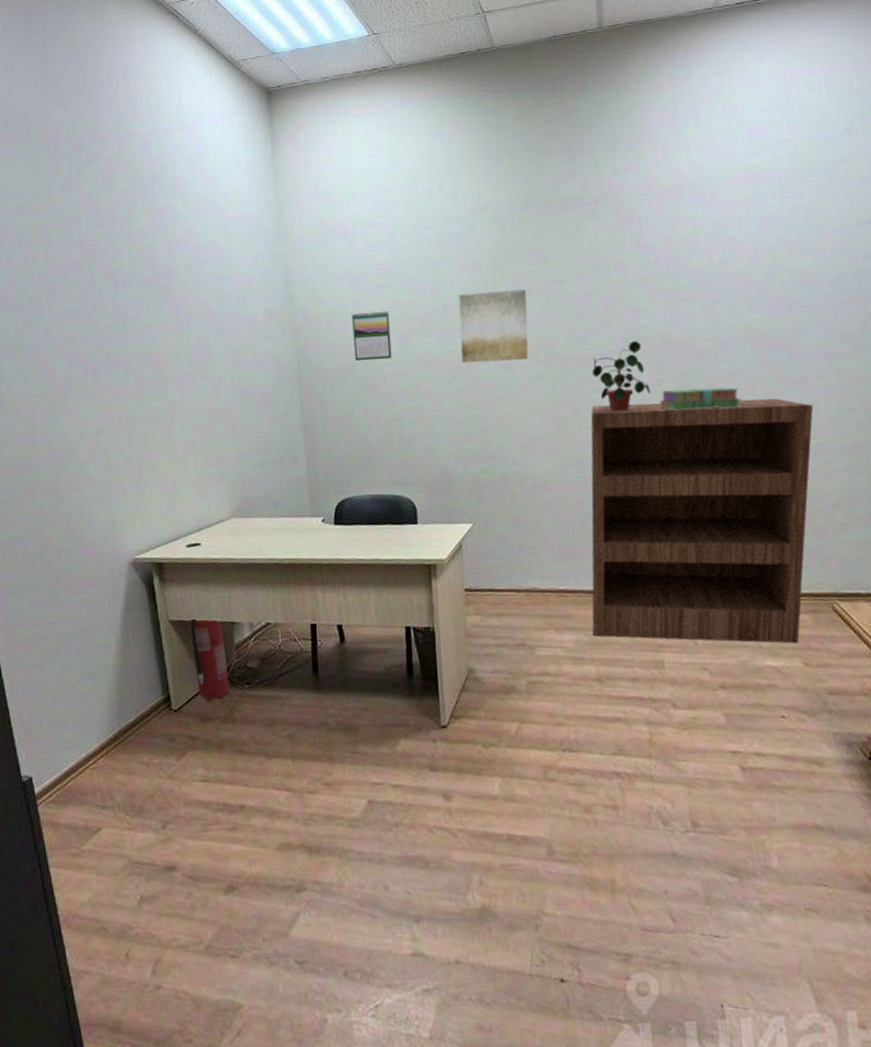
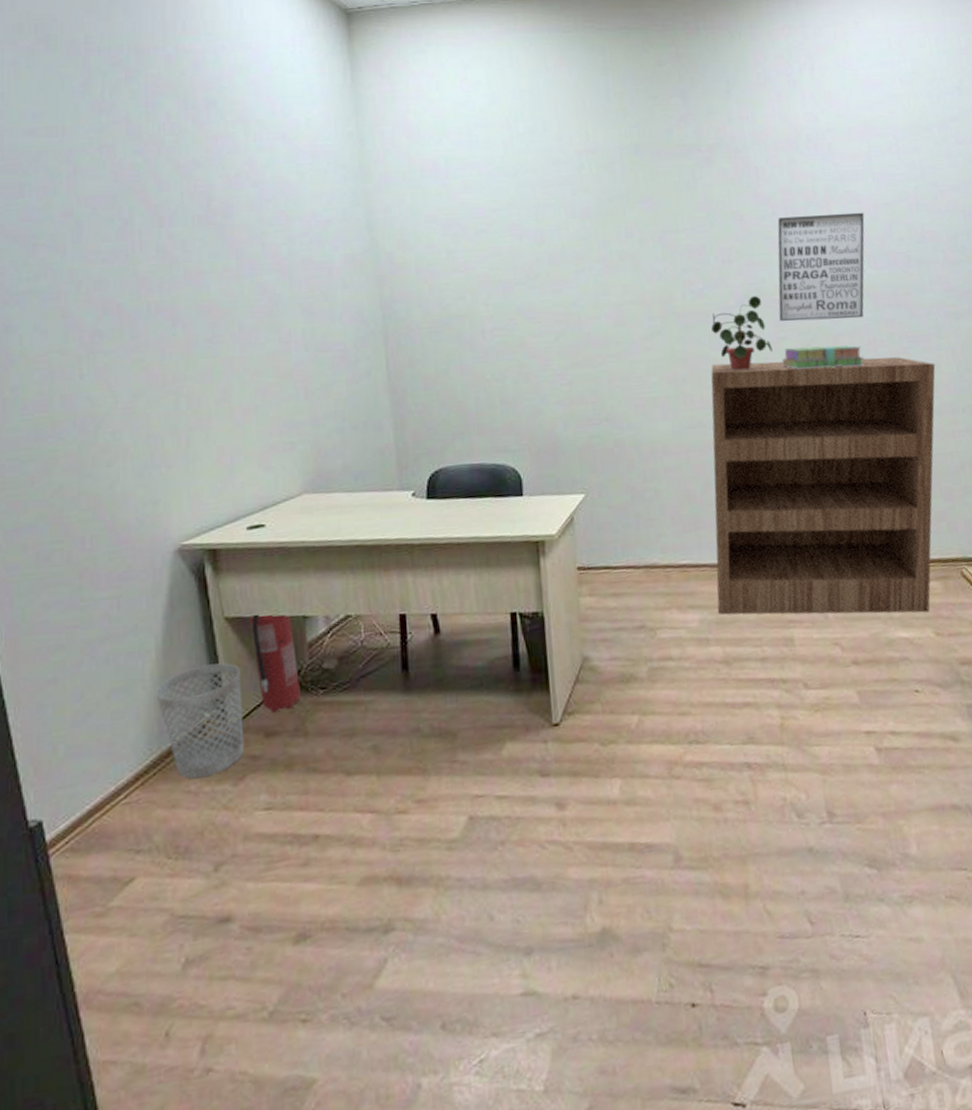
wastebasket: none [116,658,185,752] -> present [155,663,245,779]
calendar: present [352,311,392,362] -> none [445,259,492,315]
wall art: present [459,289,529,364] -> none [566,239,643,318]
wall art: none [657,257,746,365] -> present [777,212,865,322]

